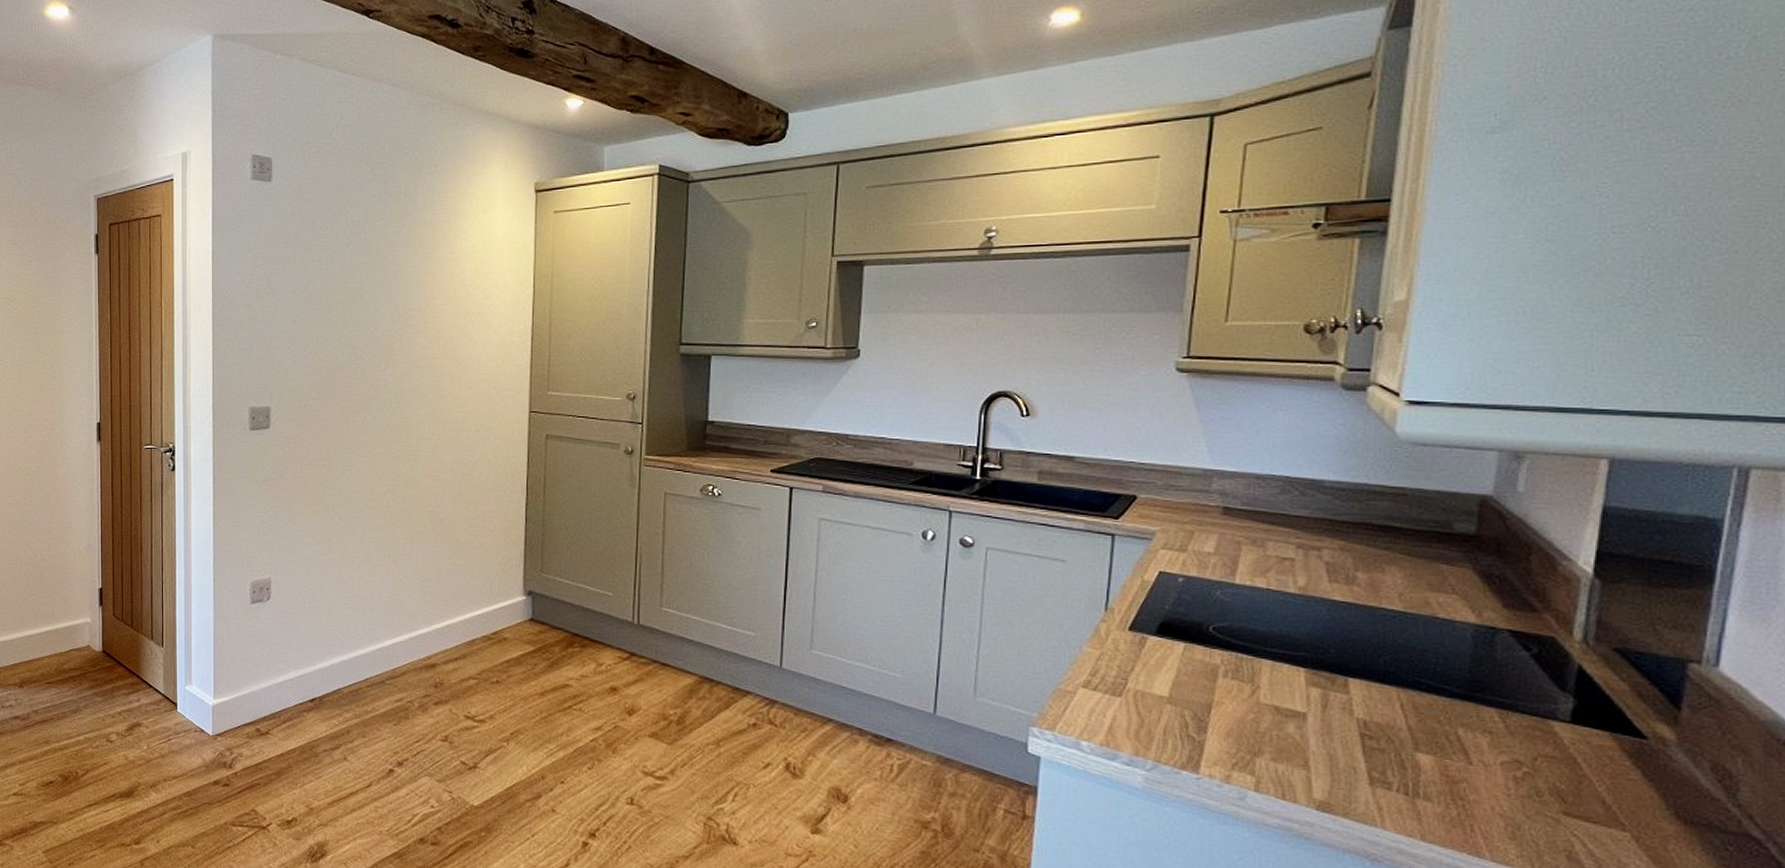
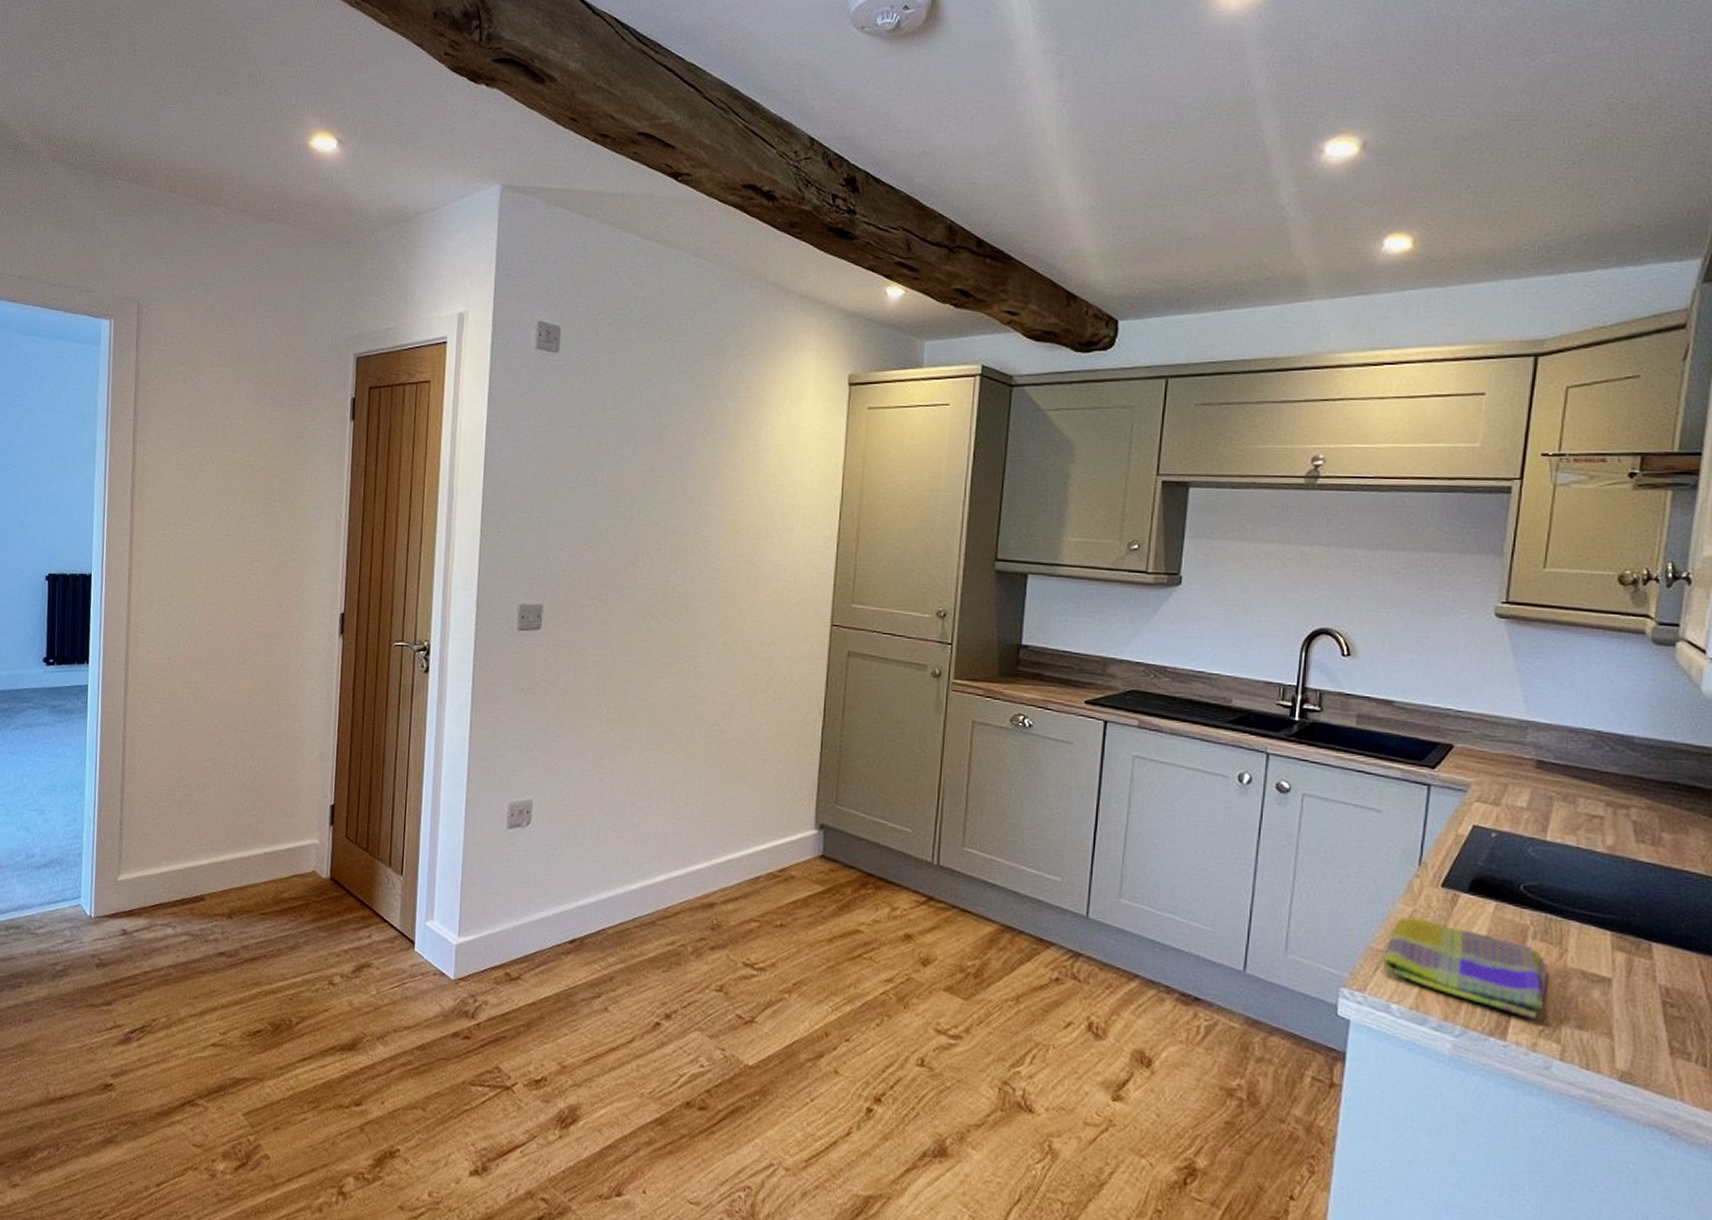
dish towel: none [1070,660,1240,754] -> present [1382,917,1548,1020]

